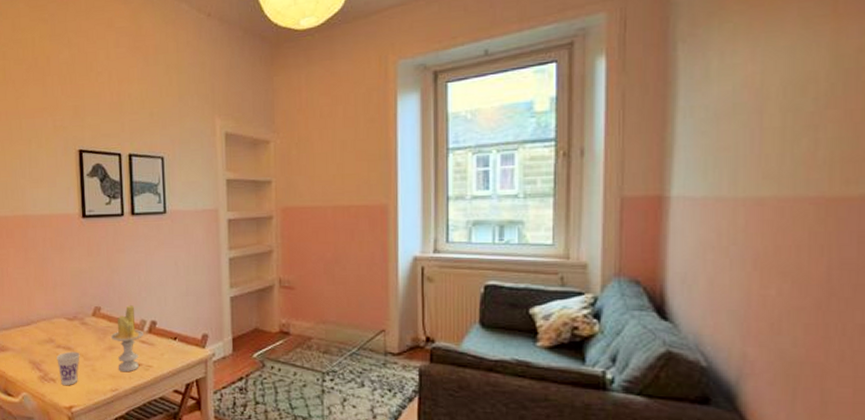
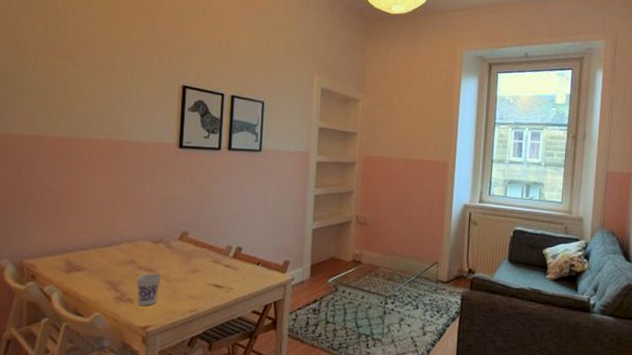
candle: present [110,305,145,373] -> none [195,232,229,294]

